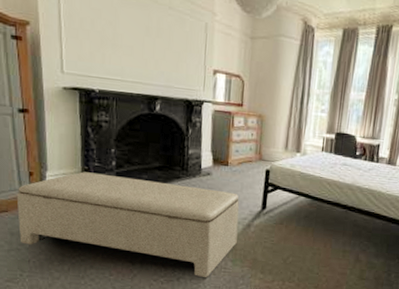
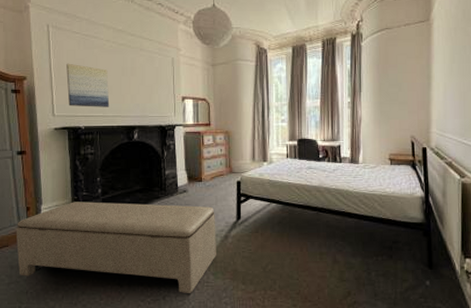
wall art: none [79,12,130,71] -> present [66,63,110,107]

